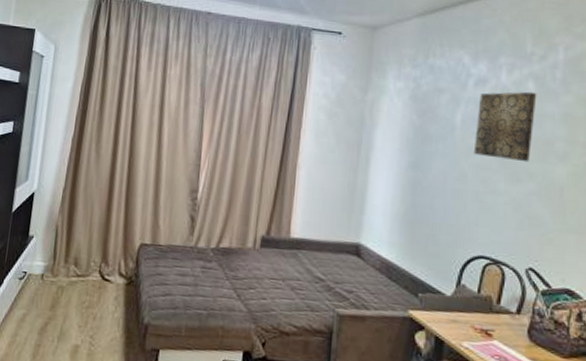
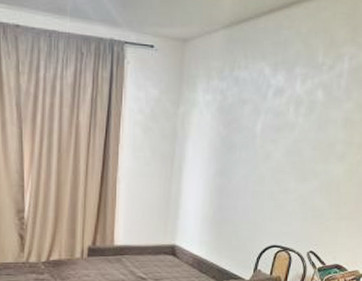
wall art: present [473,91,537,163] -> none [270,100,325,164]

